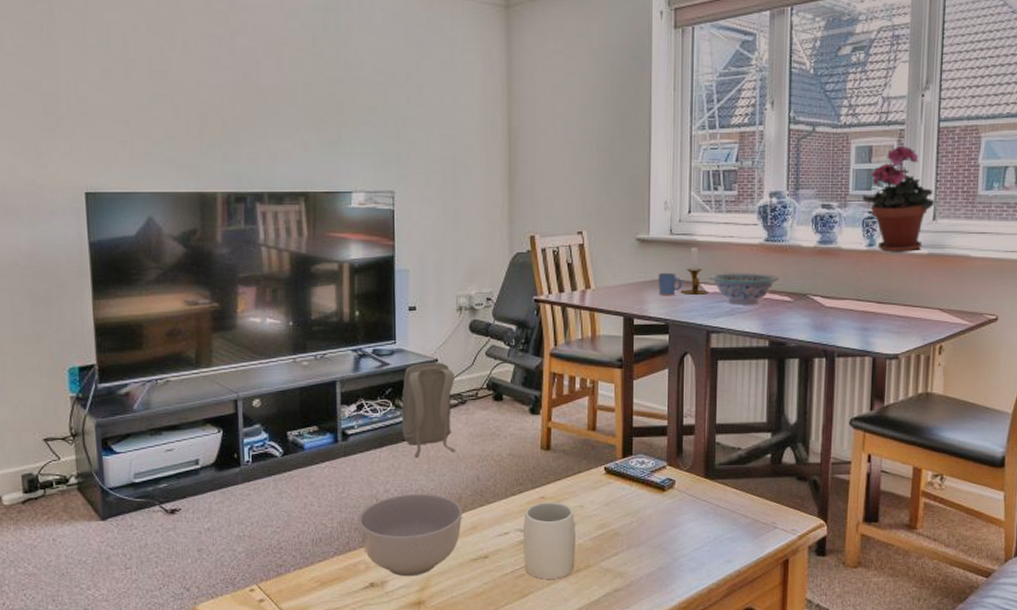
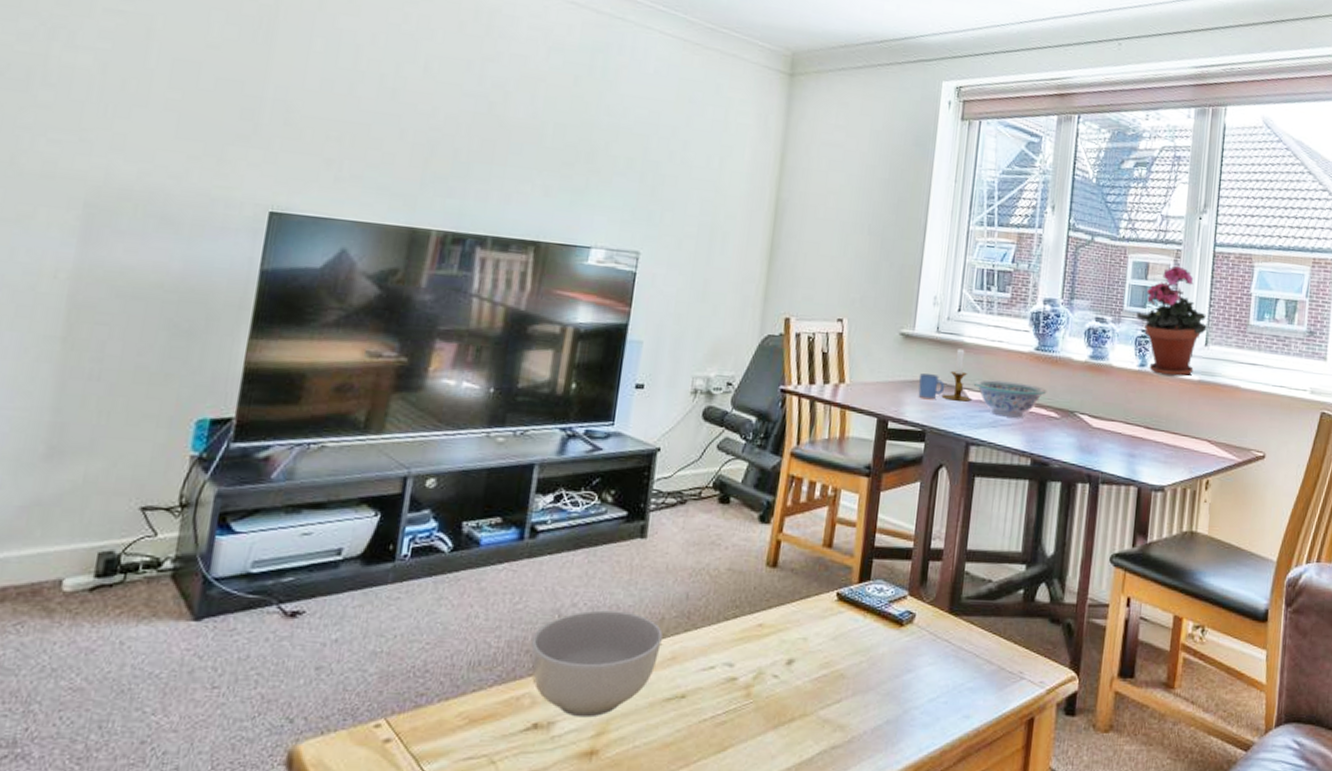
backpack: present [401,362,456,457] -> none [604,451,678,565]
mug: present [522,502,575,580] -> none [728,631,796,730]

